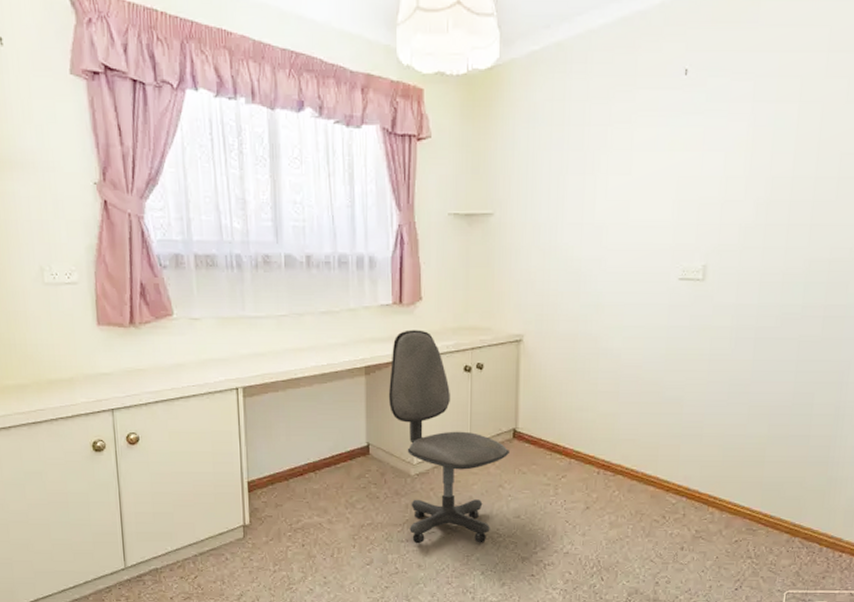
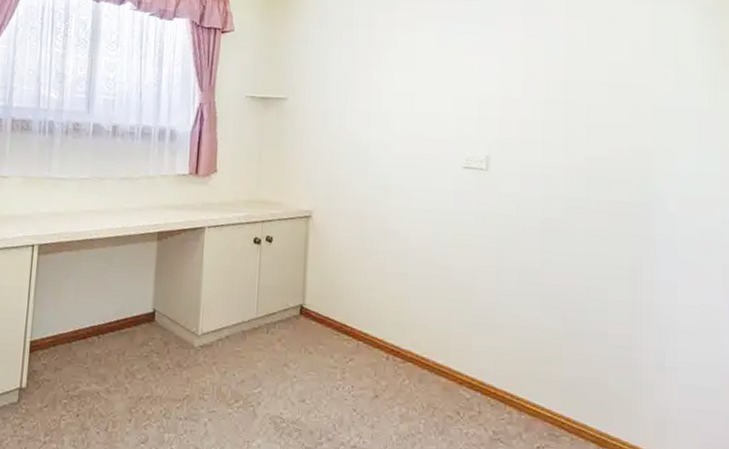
office chair: present [388,329,509,544] -> none [178,199,296,428]

